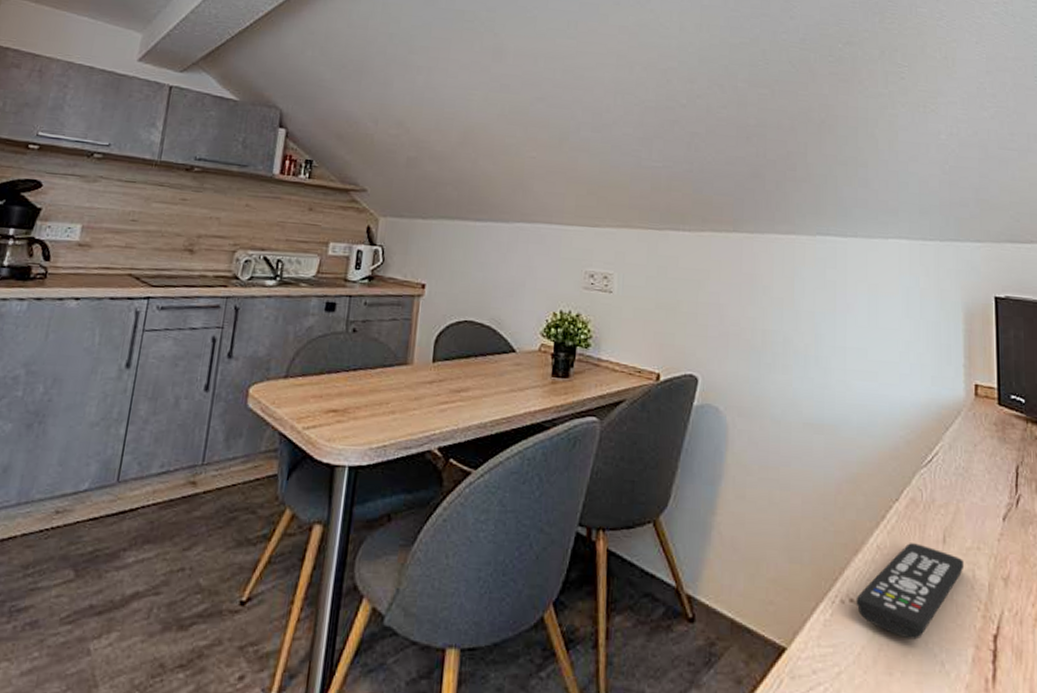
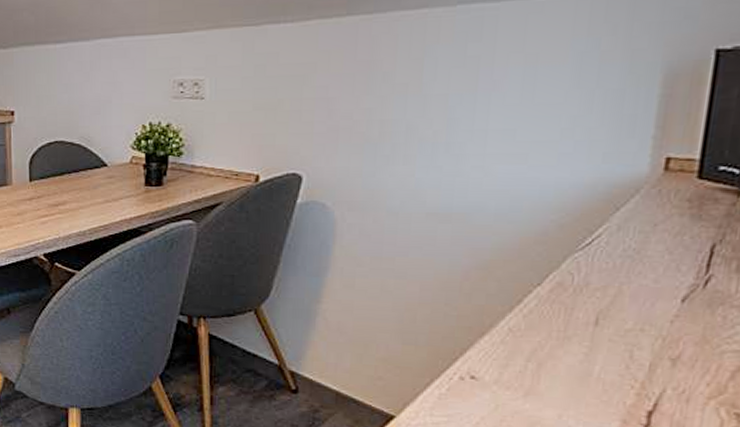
remote control: present [856,543,965,640] -> none [477,325,621,413]

